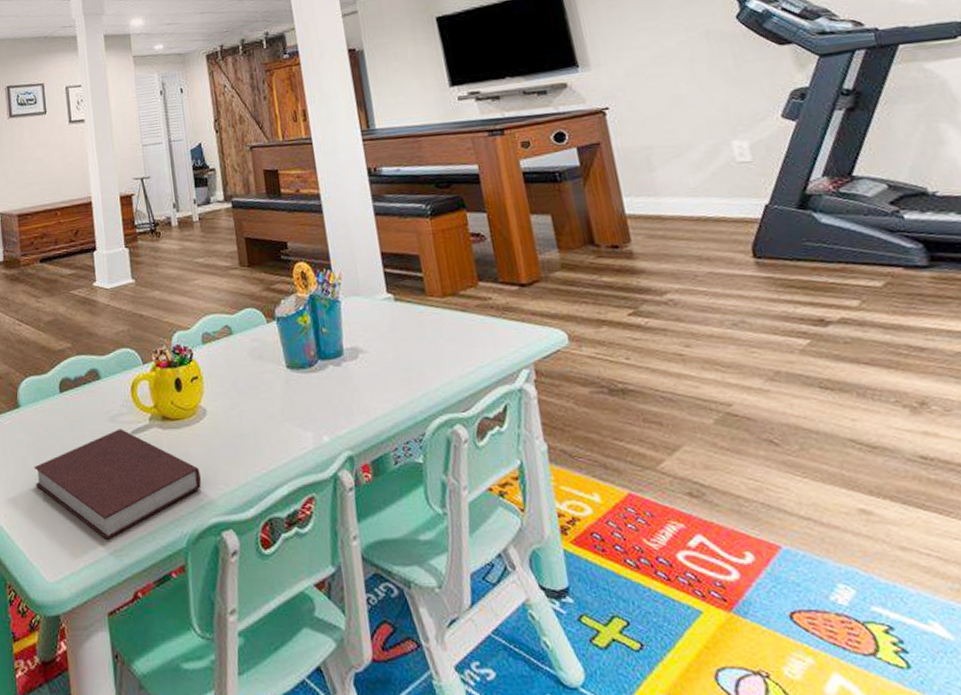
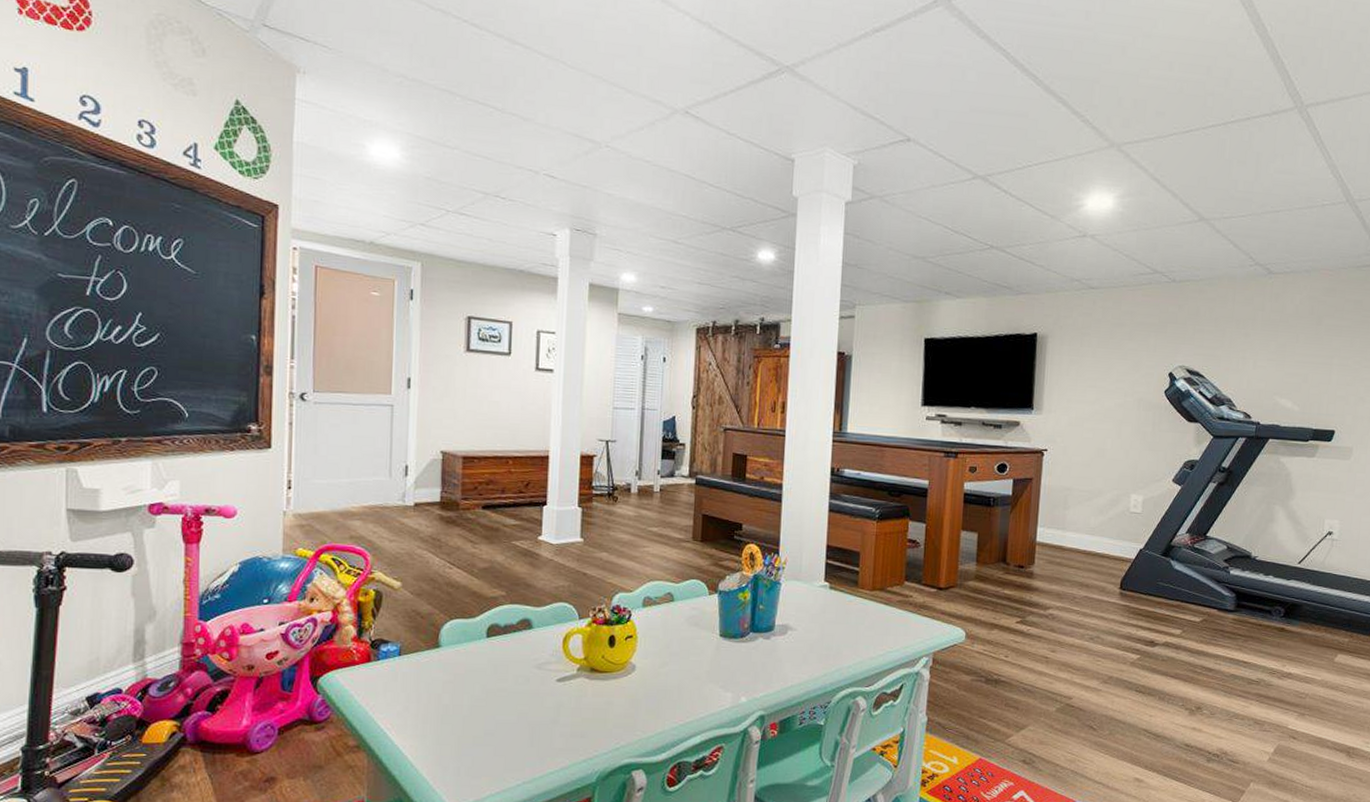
notebook: present [34,428,201,540] -> none [448,676,620,773]

